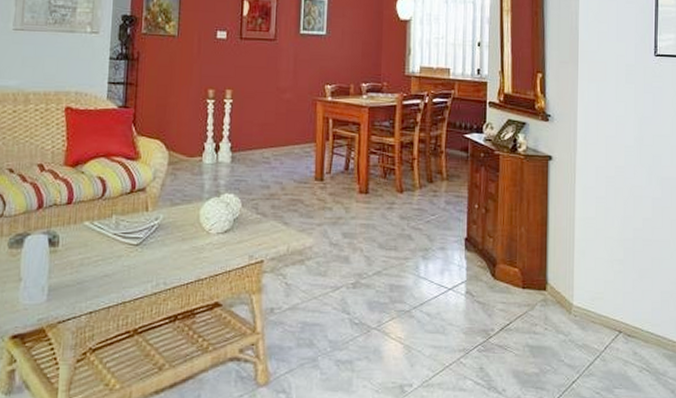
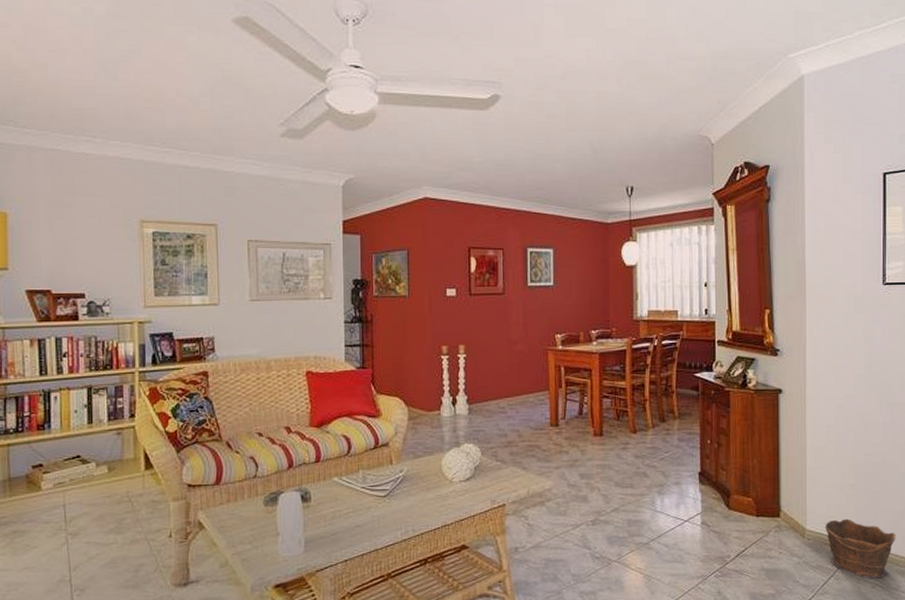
clay pot: none [592,296,664,362] -> present [825,518,896,579]

